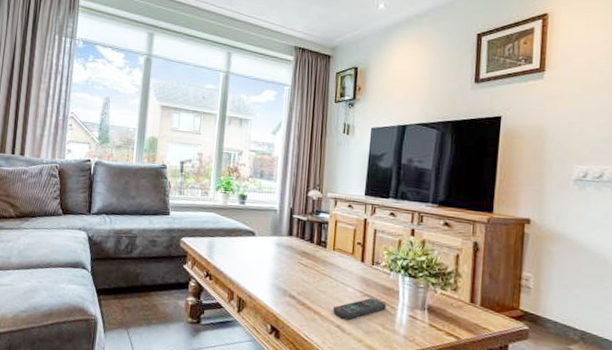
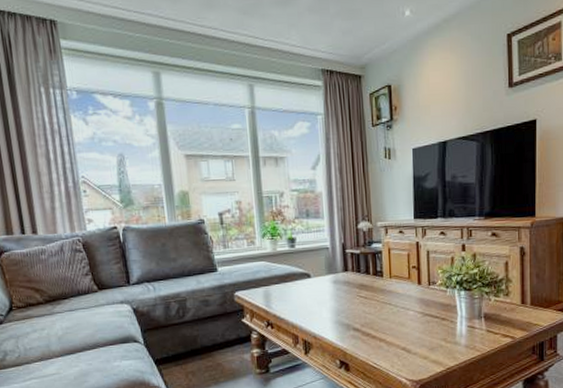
remote control: present [333,297,386,320] -> none [397,316,446,341]

